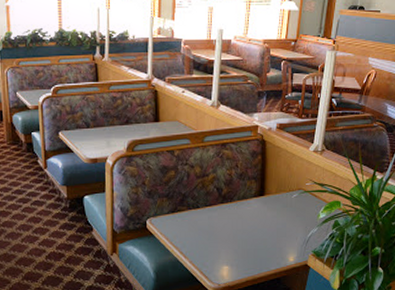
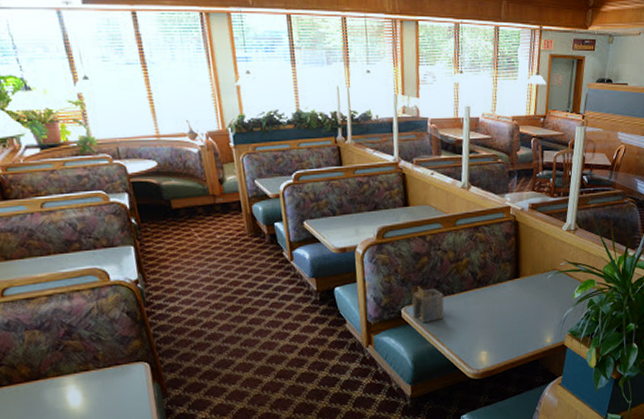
napkin holder: none [157,199,189,236] -> present [412,286,445,324]

